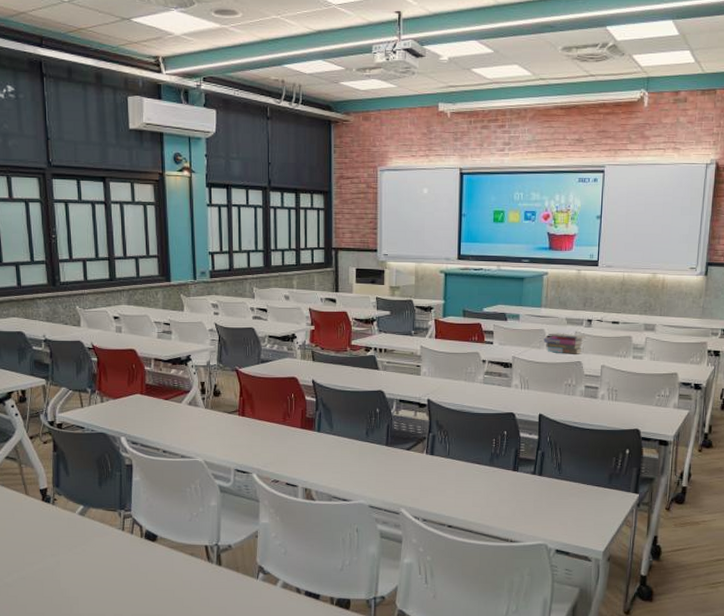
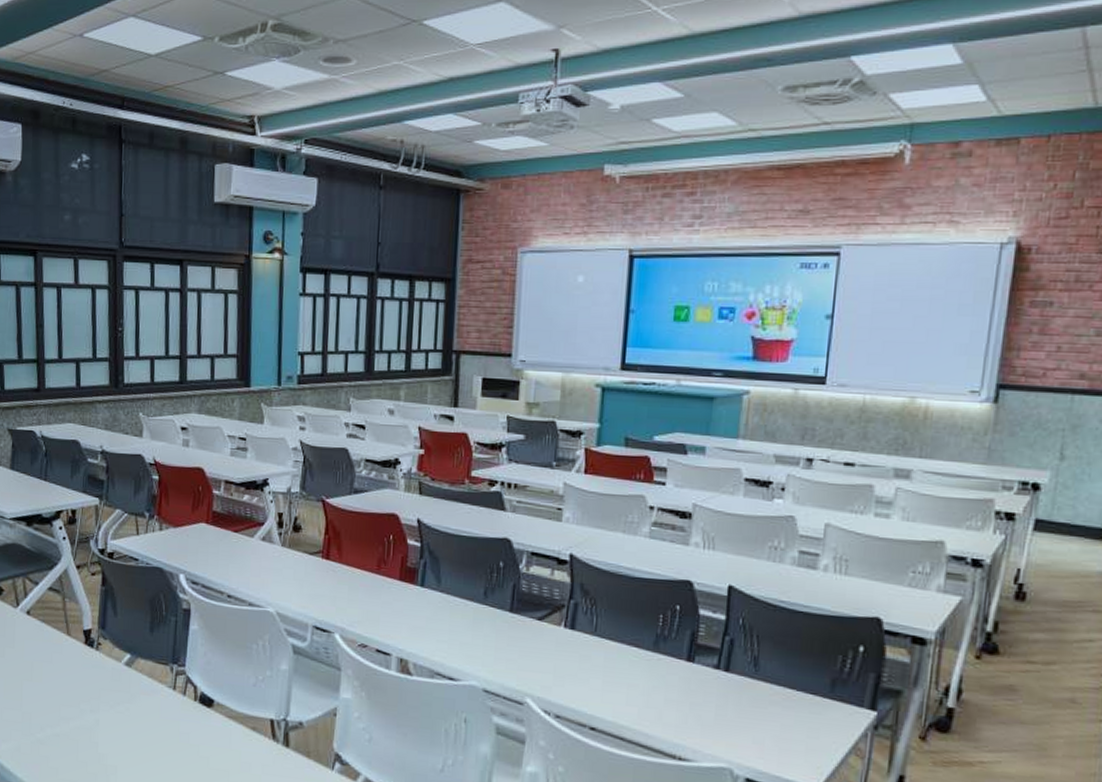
books: present [544,333,585,354] -> none [739,474,802,506]

